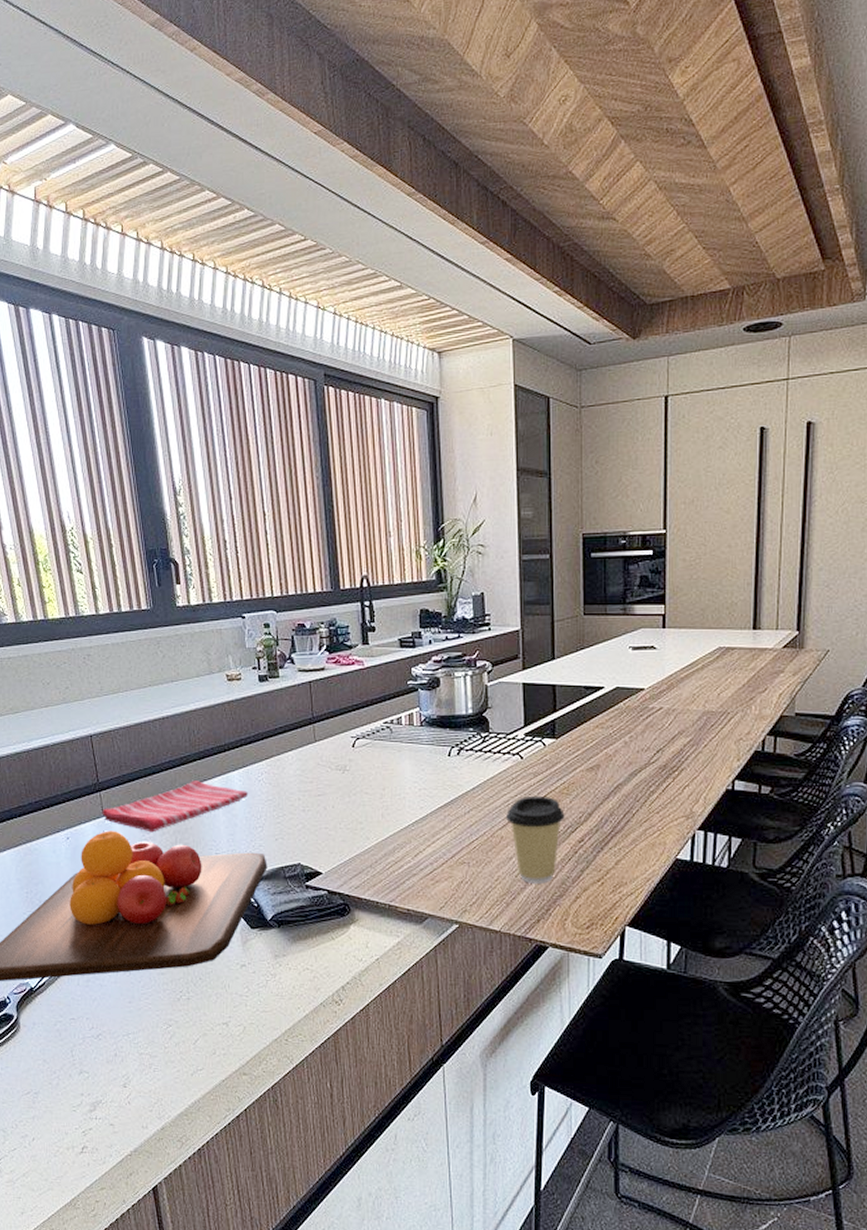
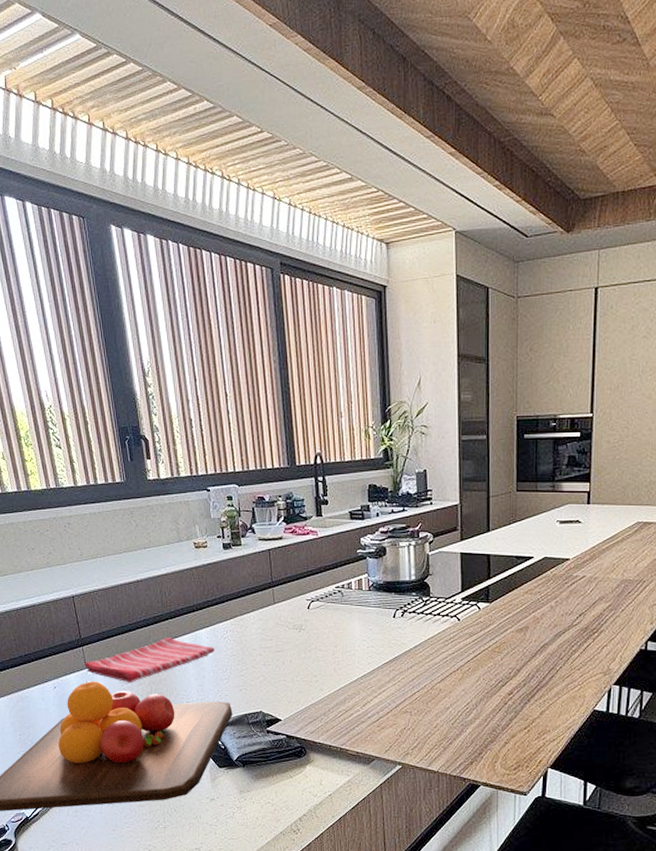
coffee cup: present [505,795,565,884] -> none [443,653,496,731]

